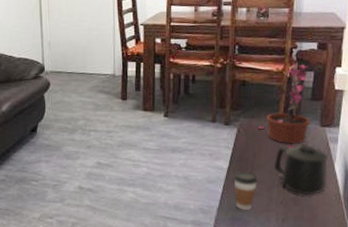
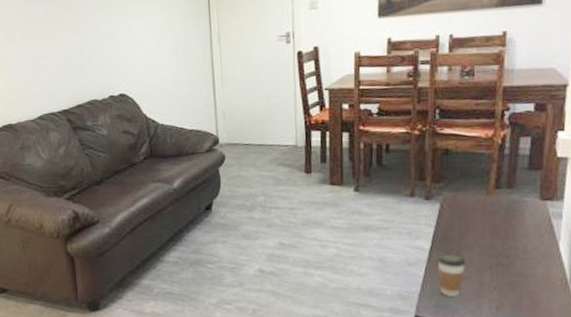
potted plant: present [257,65,310,149] -> none [464,129,528,226]
mug: present [275,143,329,196] -> none [486,220,552,280]

